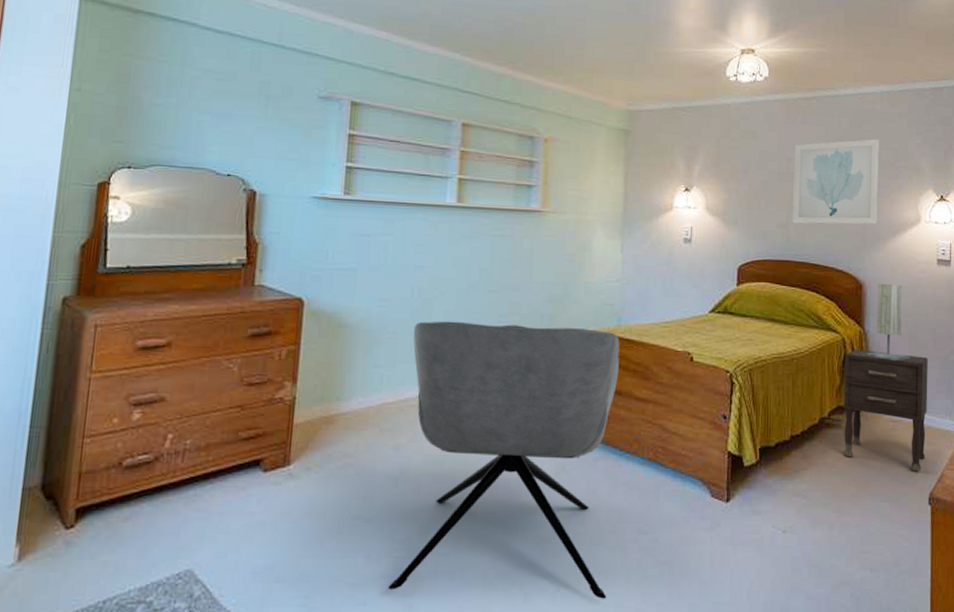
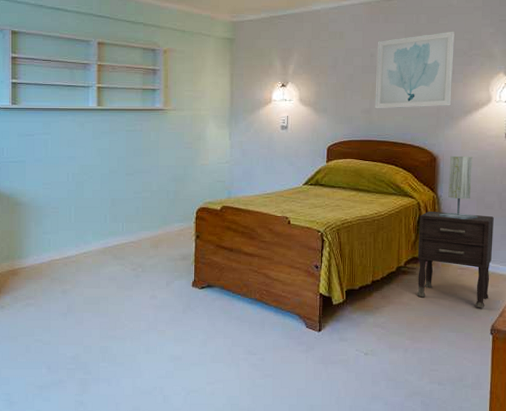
armchair: present [387,321,620,599] -> none [64,198,230,401]

